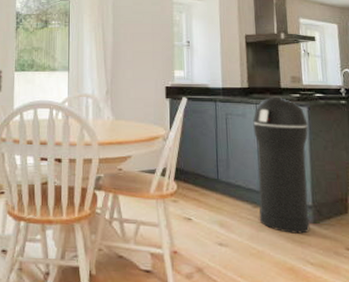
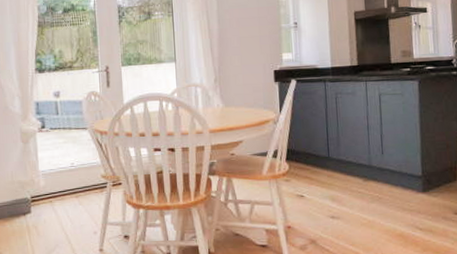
trash can: present [253,97,310,234] -> none [363,73,420,203]

